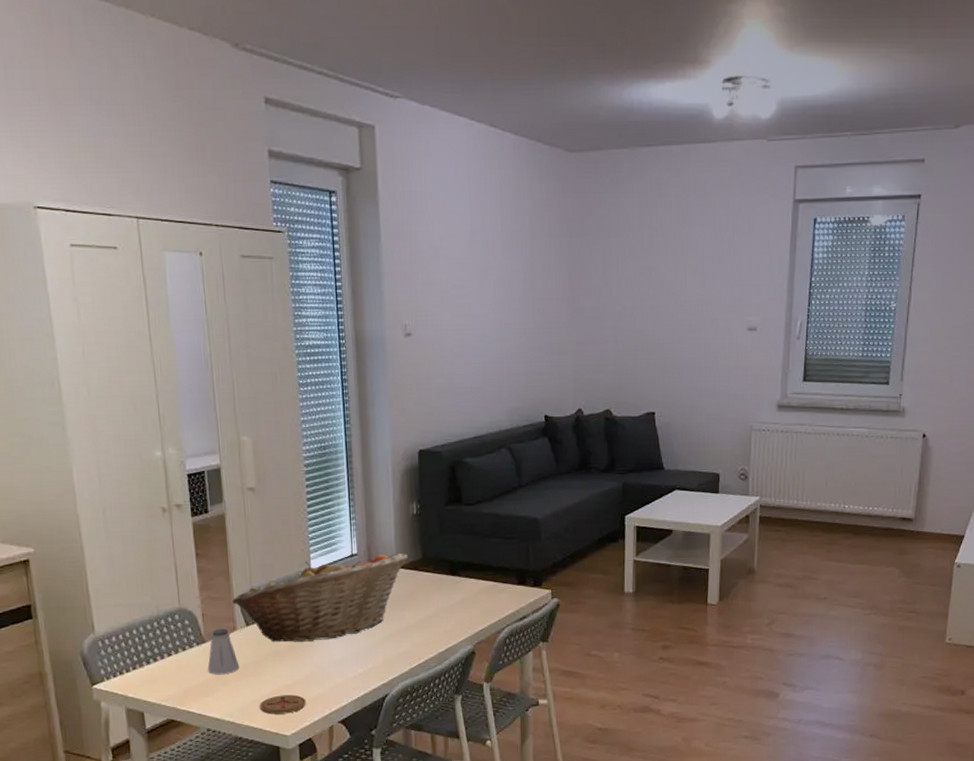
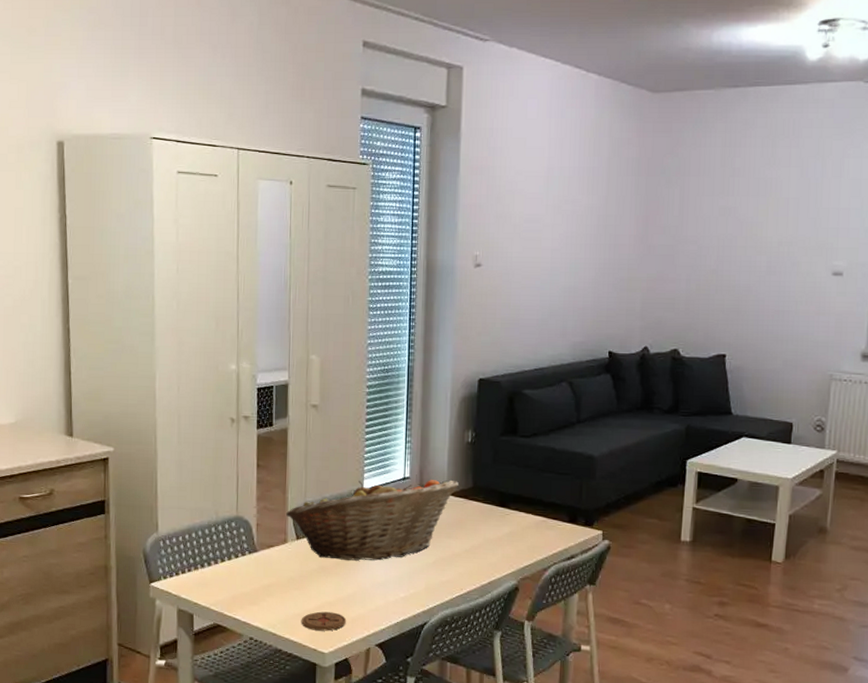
saltshaker: present [207,628,240,675] -> none [256,539,286,586]

